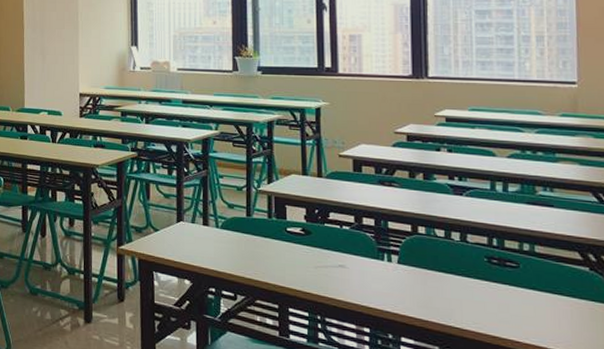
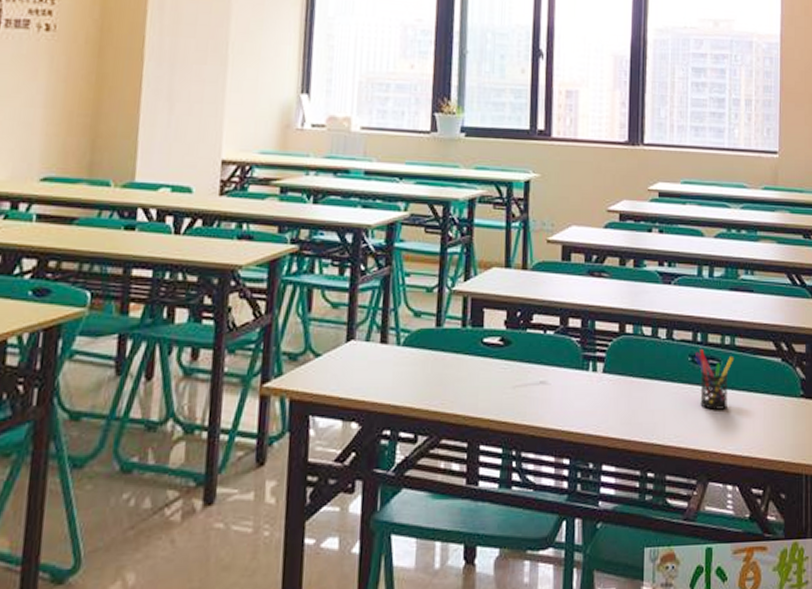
pen holder: none [490,252,535,306] -> present [694,349,735,410]

